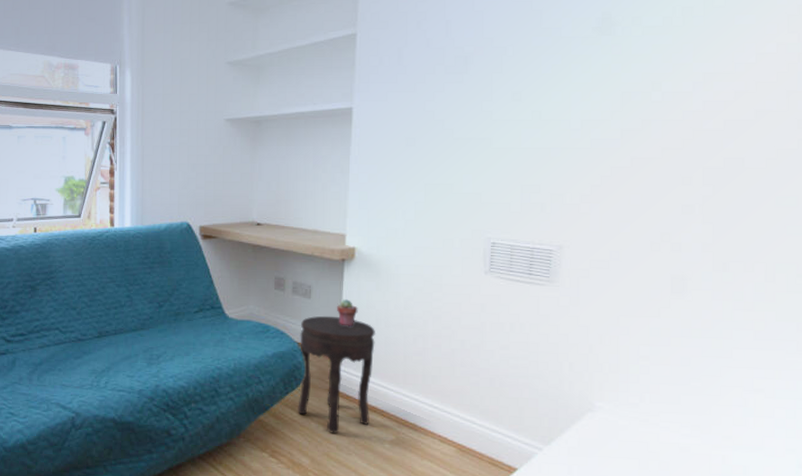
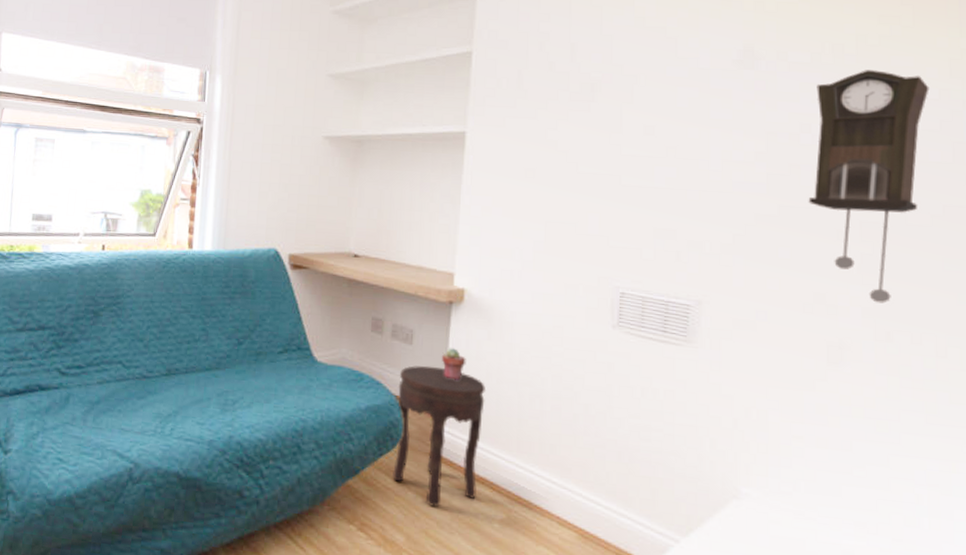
pendulum clock: none [658,29,769,239] -> present [808,70,929,304]

